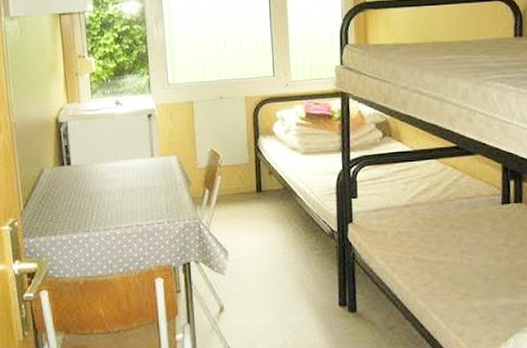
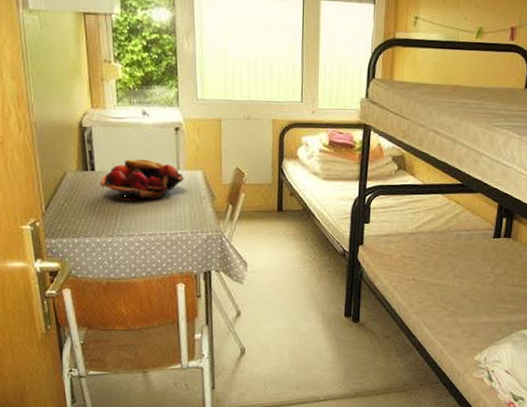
fruit basket: none [75,149,159,194] -> present [99,159,185,202]

